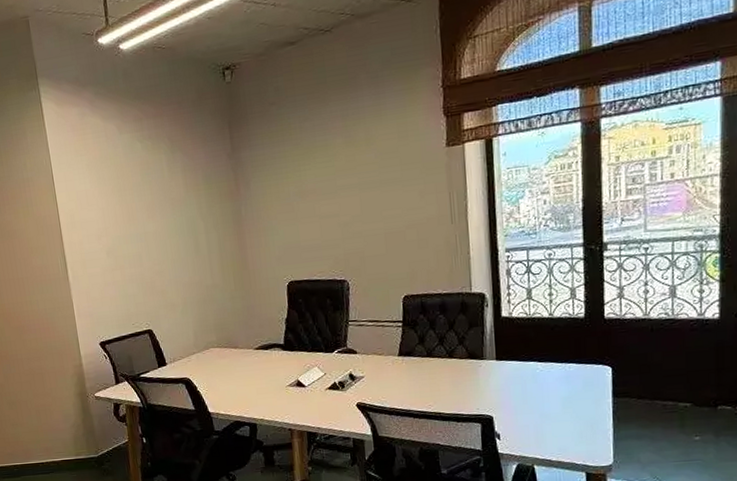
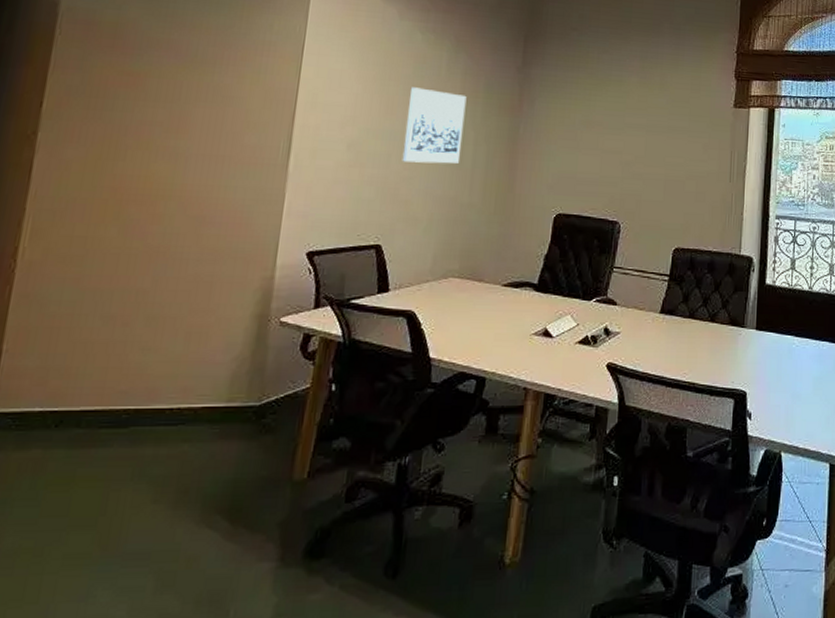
wall art: none [143,190,197,259] -> present [402,87,467,164]

